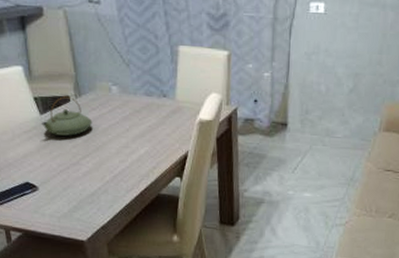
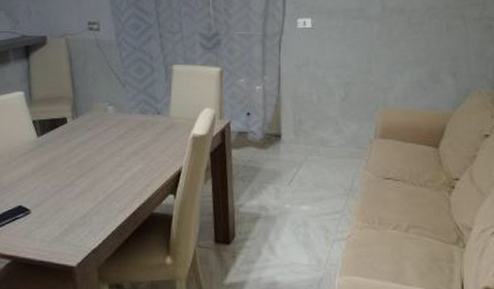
teapot: present [42,96,93,136] -> none [38,118,88,157]

